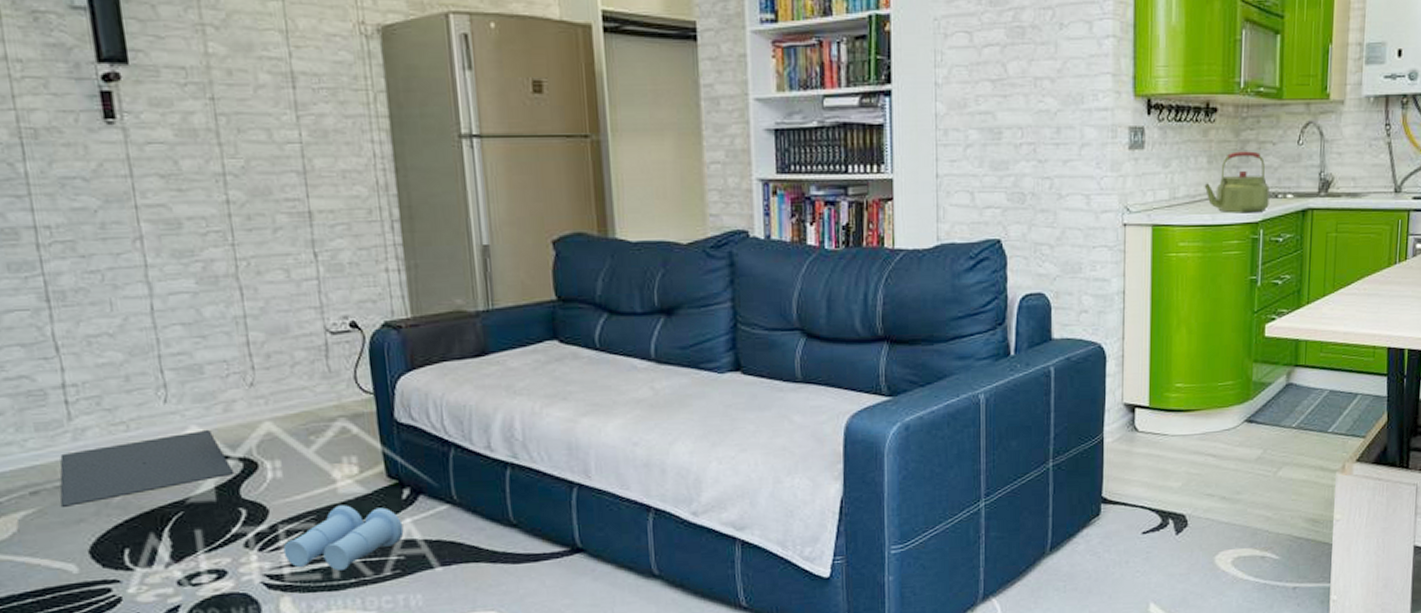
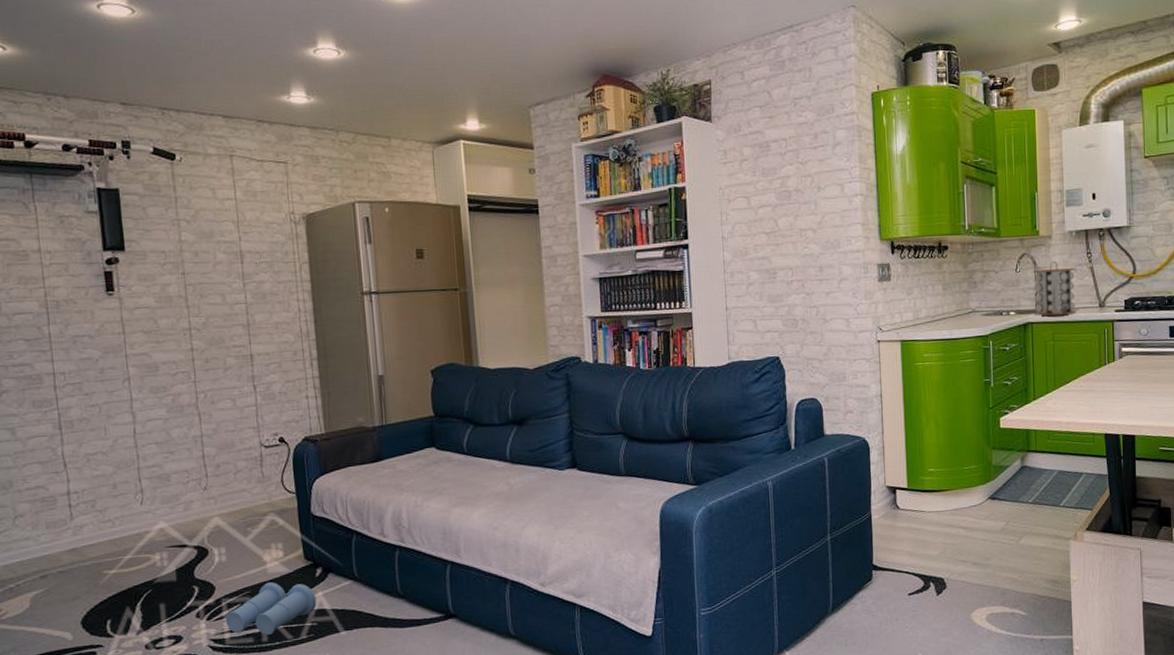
yoga mat: present [60,431,233,507] -> none [62,525,189,587]
kettle: present [1204,151,1270,214] -> none [941,279,996,329]
spice rack: none [1316,132,1370,202] -> present [1033,261,1076,317]

